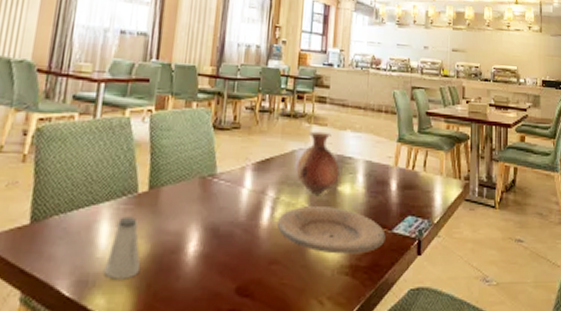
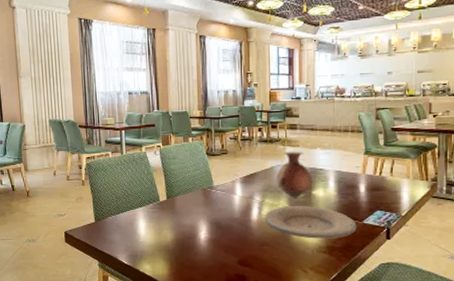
saltshaker: present [103,216,140,280] -> none [145,216,169,255]

